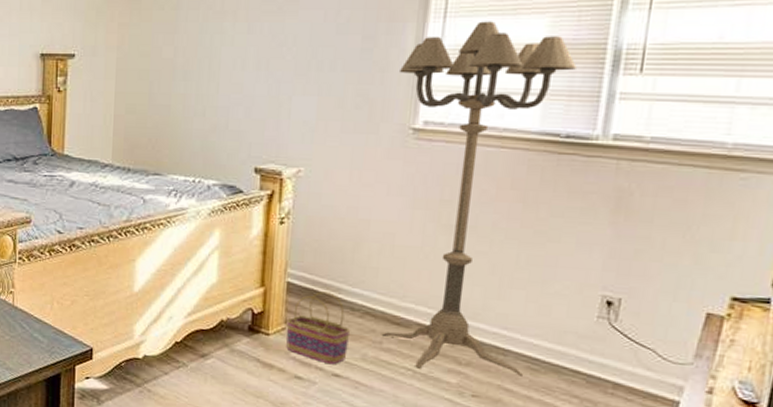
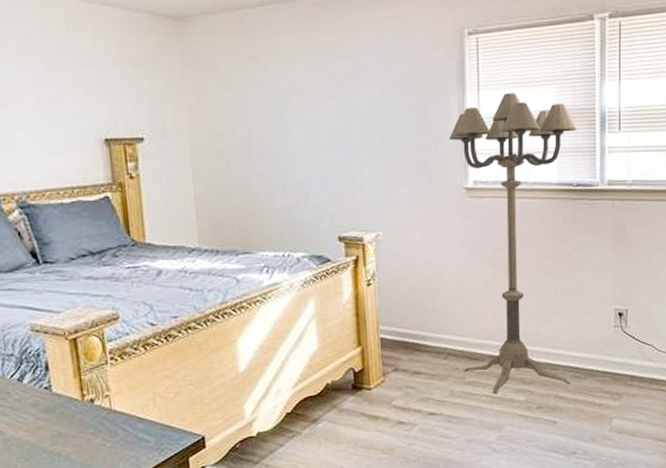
basket: present [286,291,351,365] -> none [385,341,439,406]

